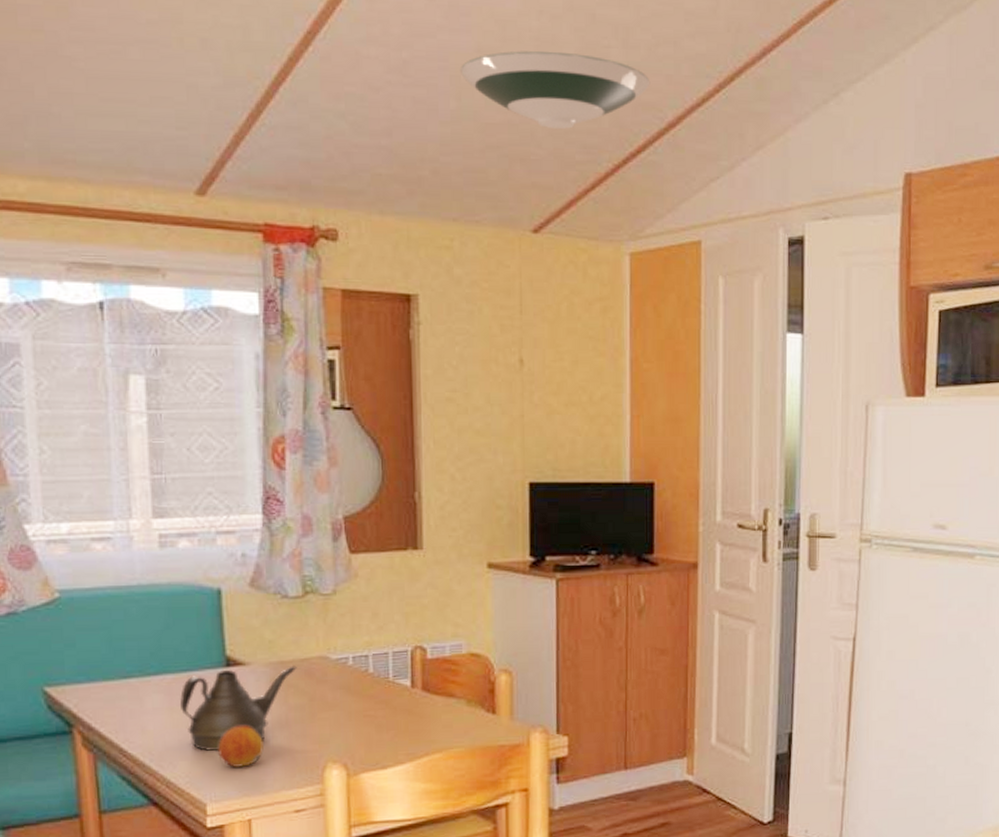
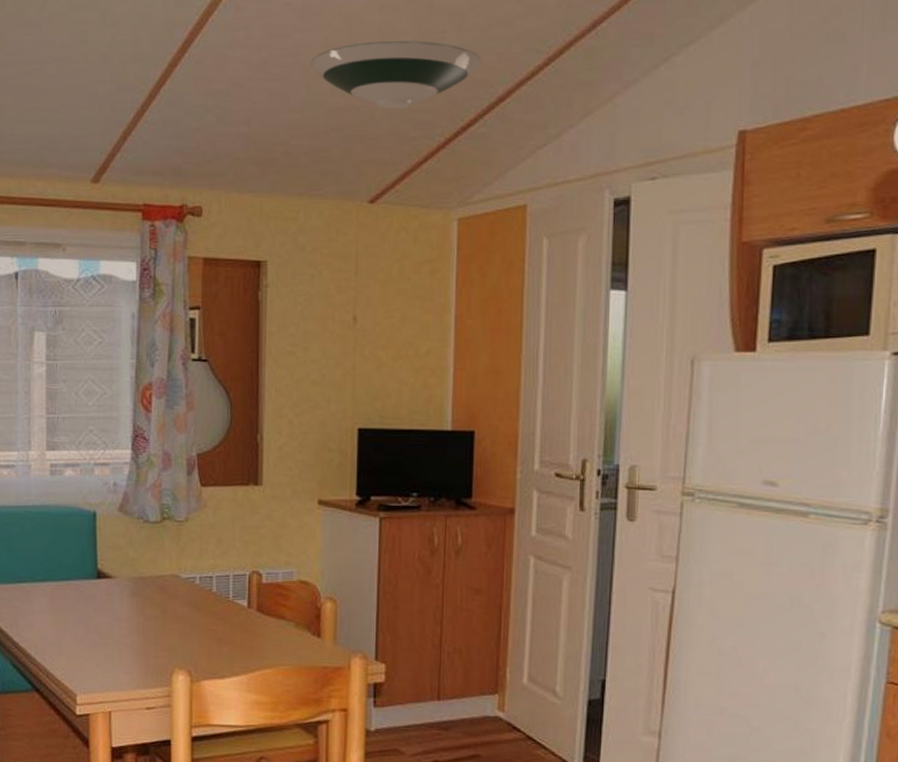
teapot: present [180,666,297,751] -> none [61,580,153,649]
fruit: present [218,726,264,767] -> none [88,630,124,666]

